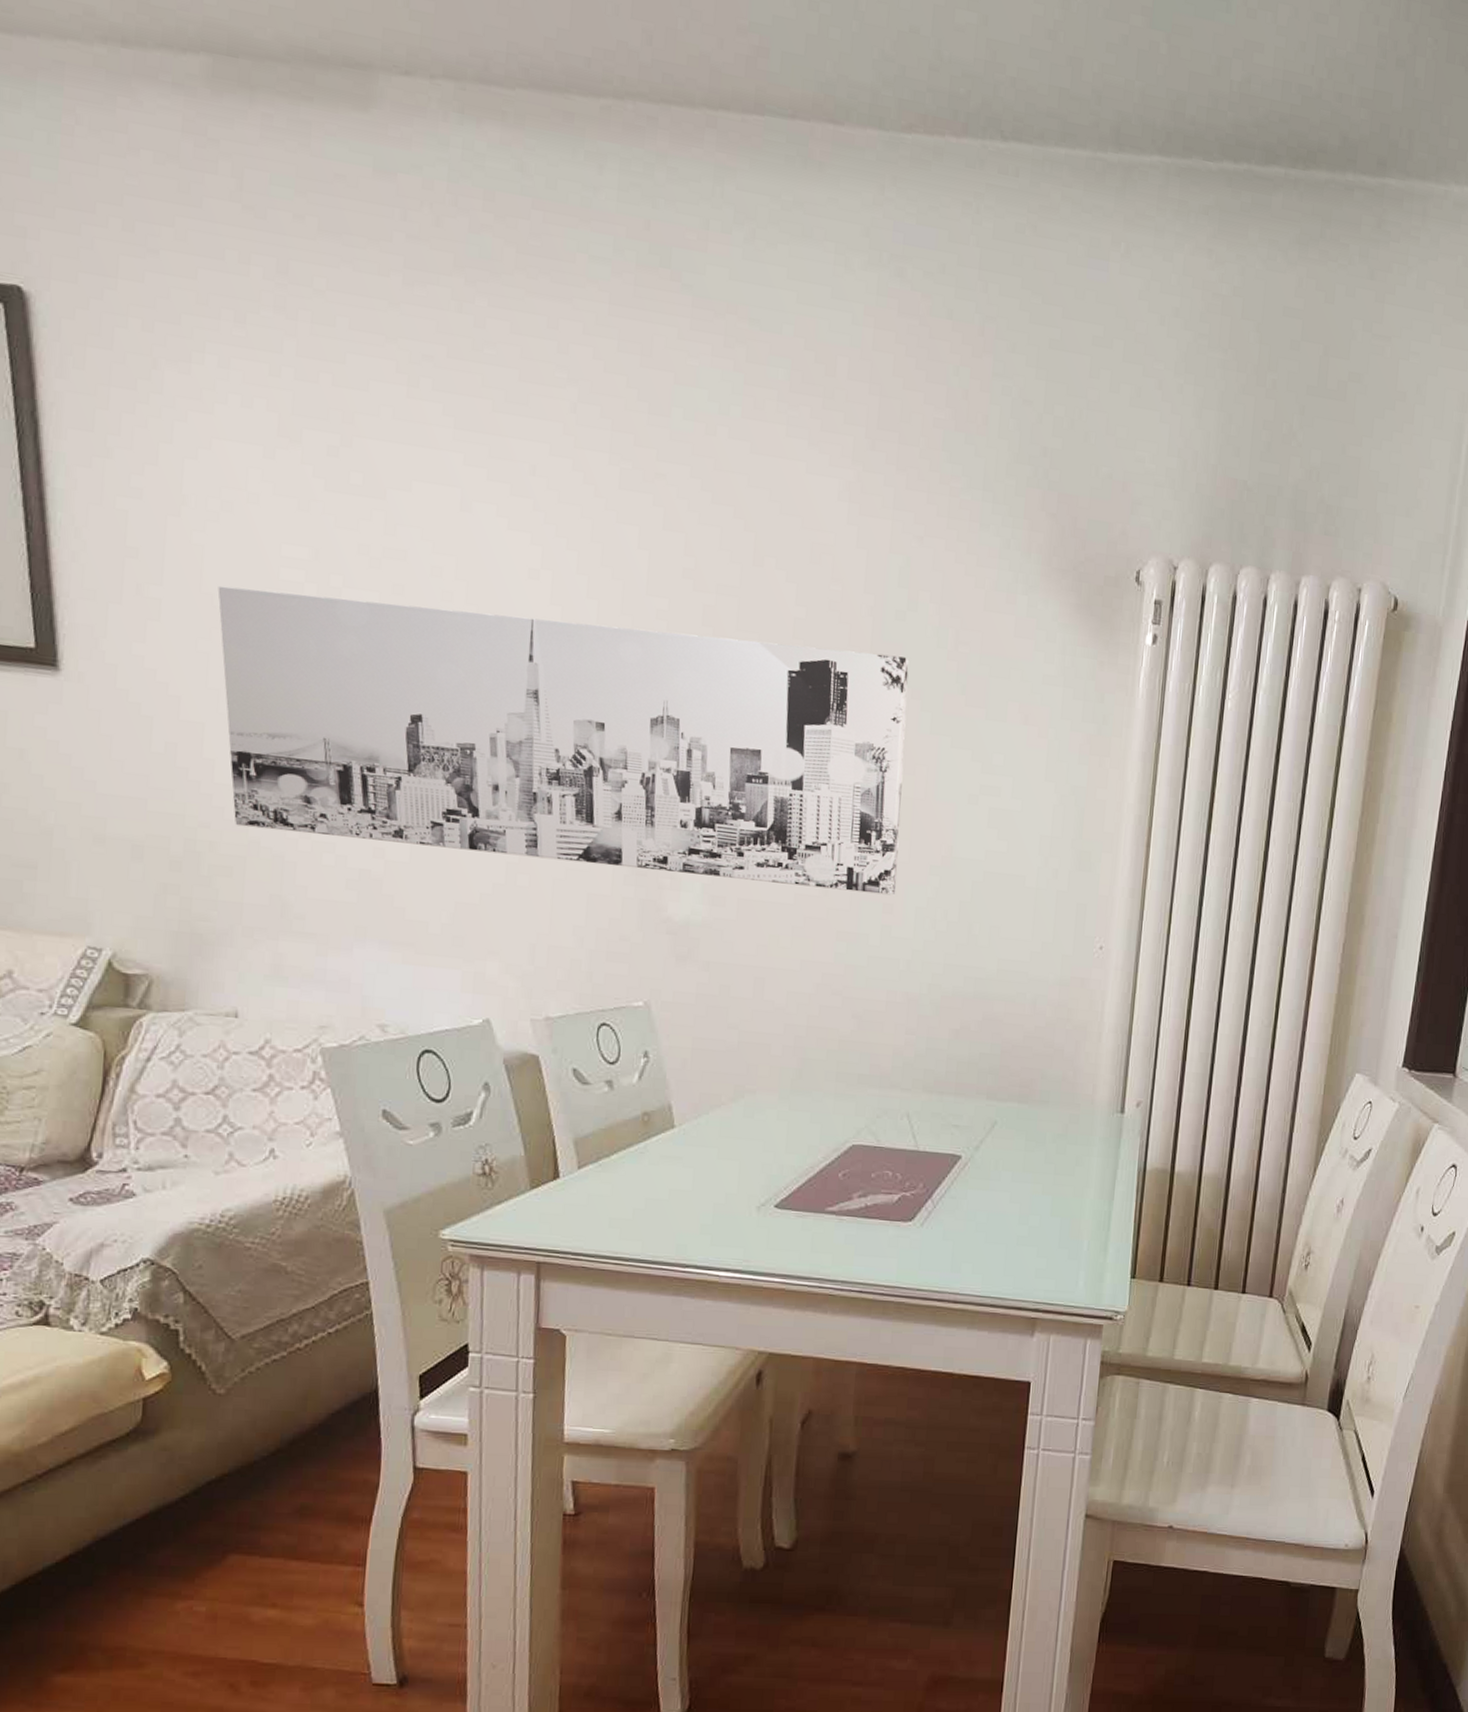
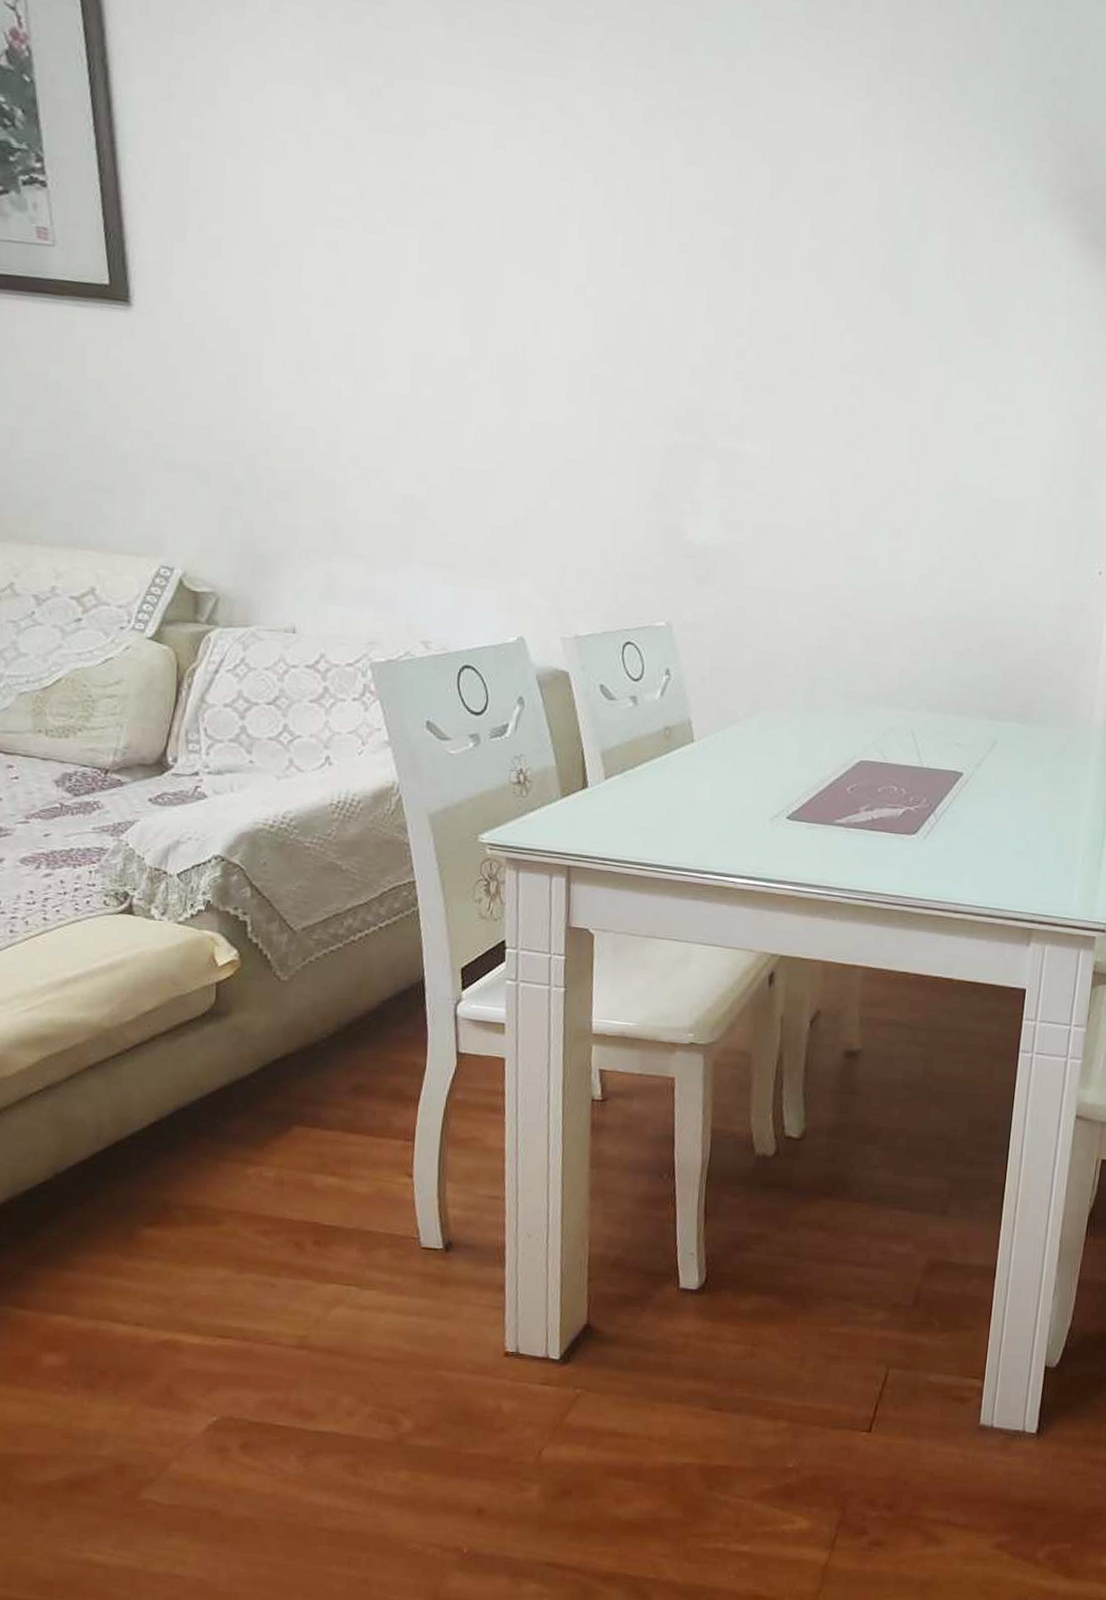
wall art: present [217,585,909,896] -> none [272,223,919,521]

